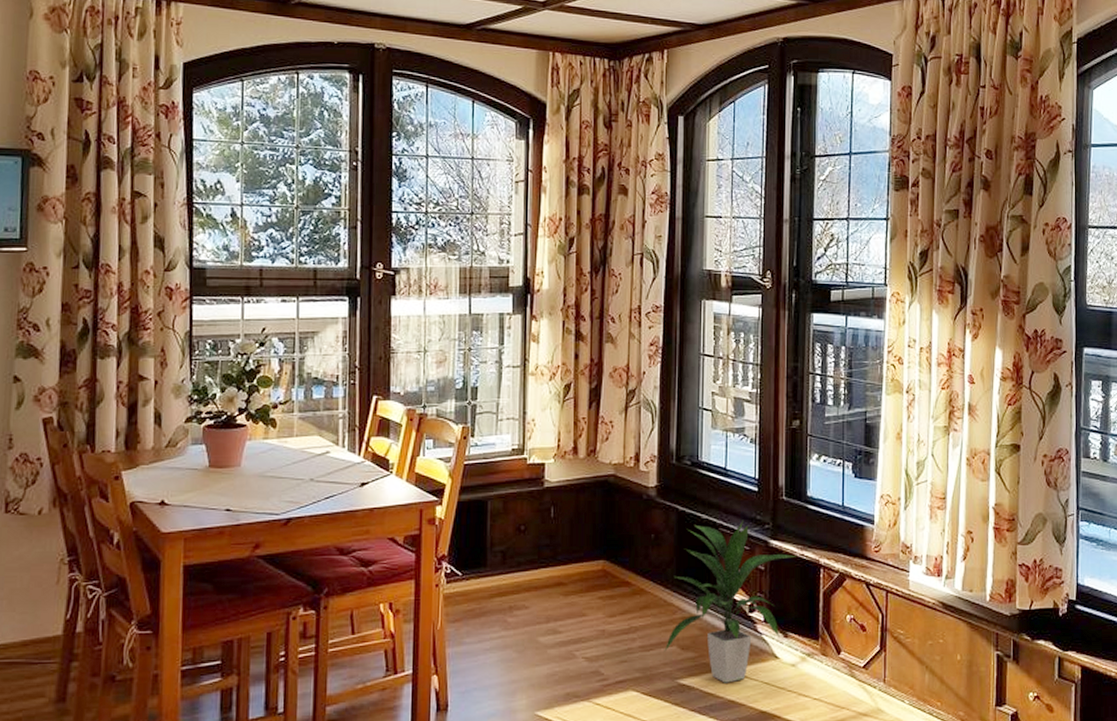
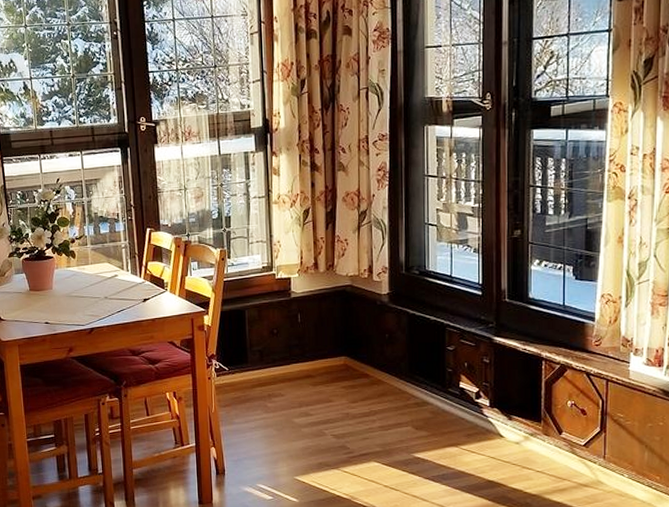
indoor plant: present [664,520,796,683] -> none [400,320,519,457]

